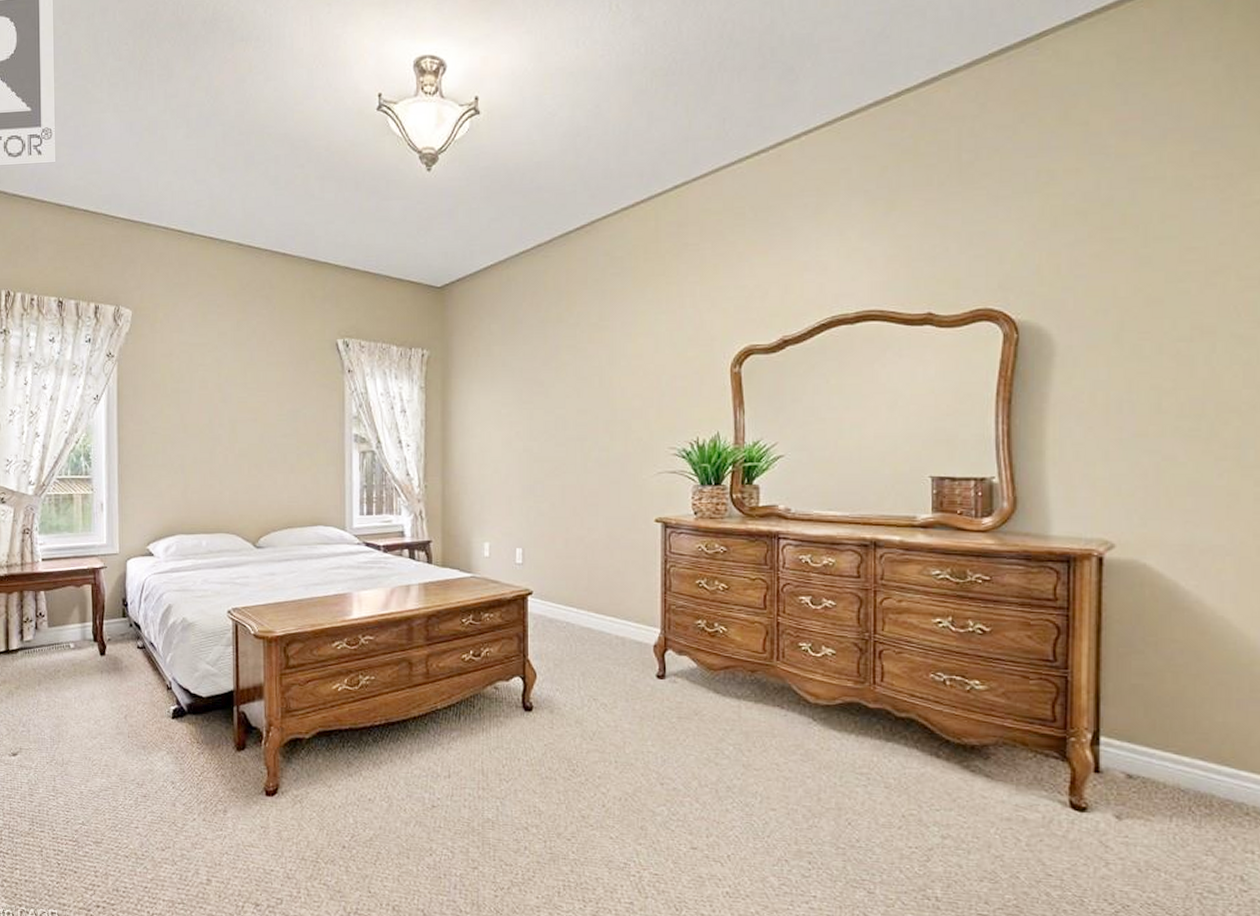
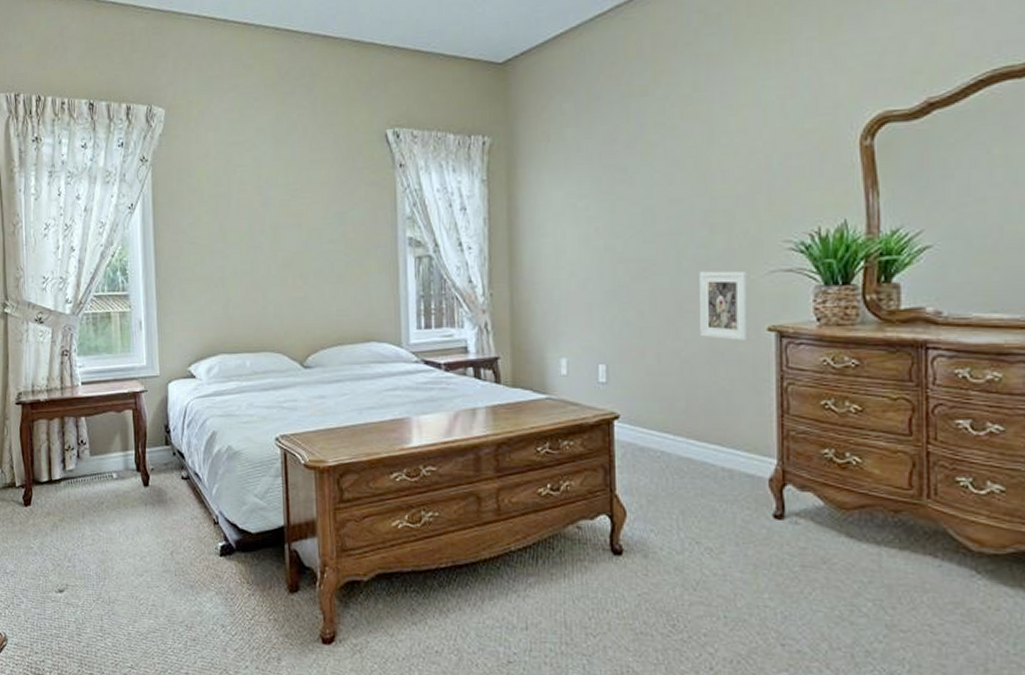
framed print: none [600,471,640,531] -> present [699,271,748,342]

